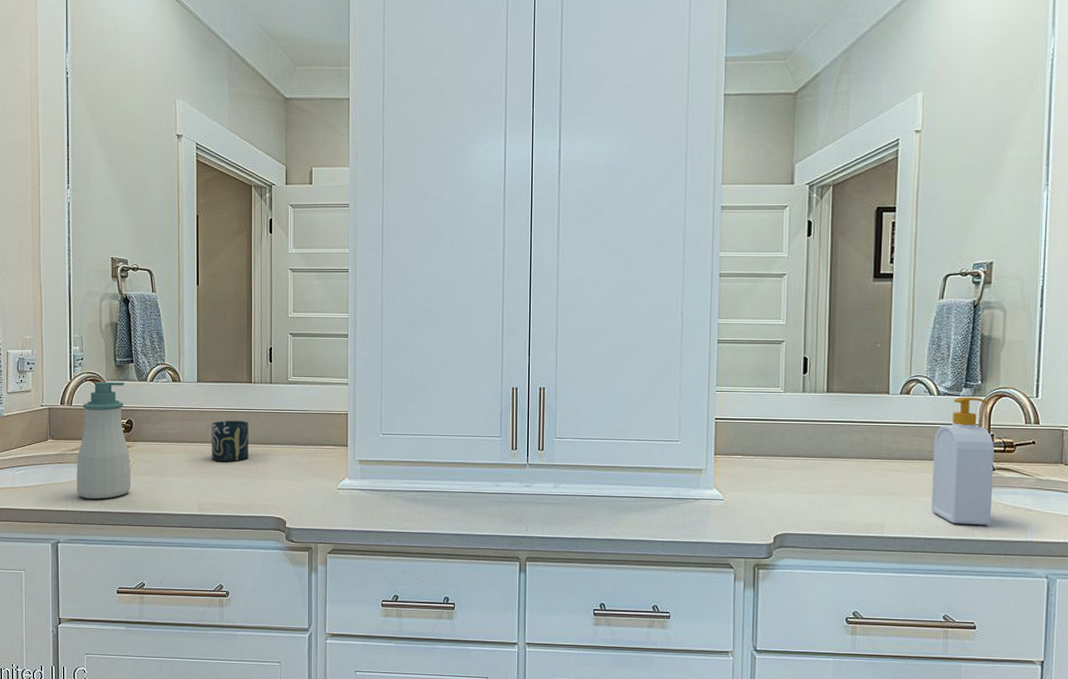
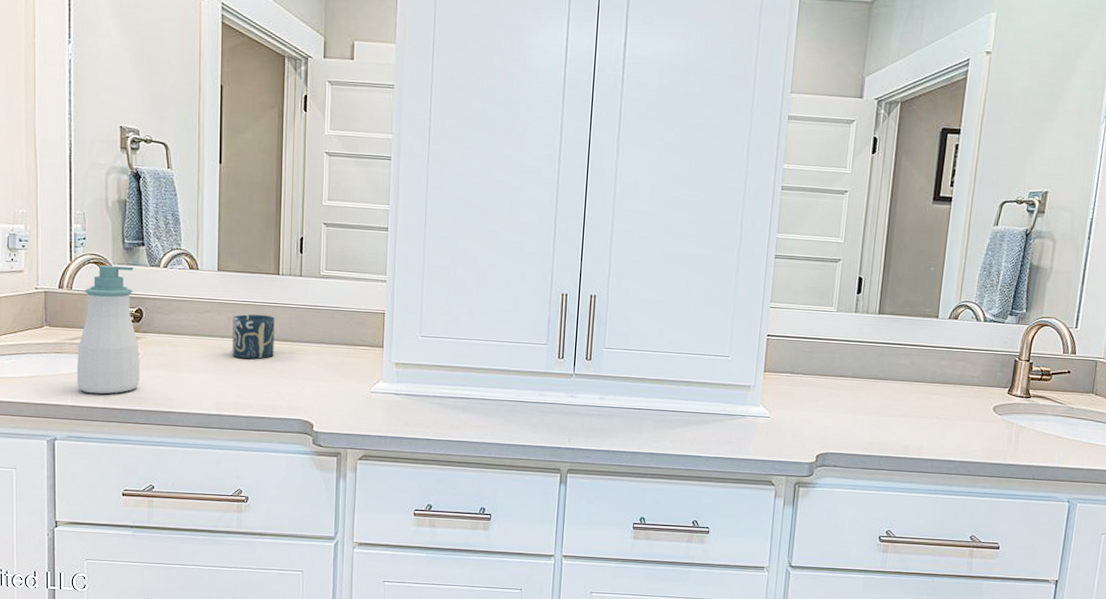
soap bottle: present [931,396,995,525] -> none [968,324,1033,450]

